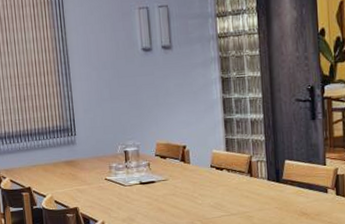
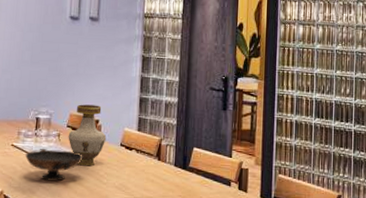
decorative bowl: none [120,178,175,208] -> present [25,148,83,182]
vase: none [158,131,196,191] -> present [68,104,107,166]

